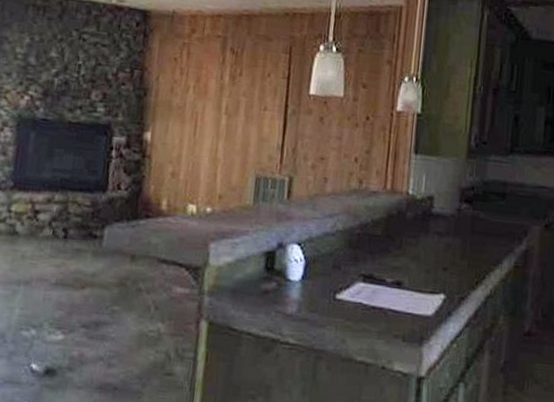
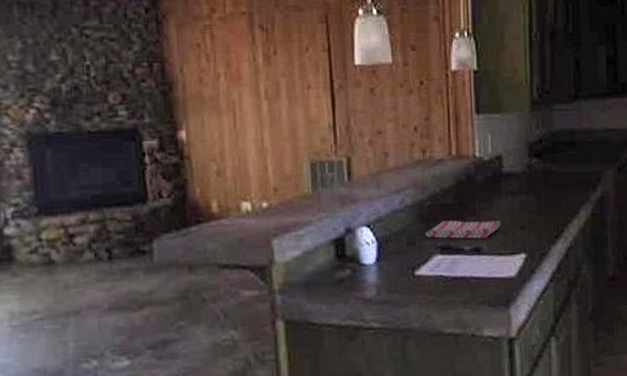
dish towel: none [351,250,425,274] -> present [425,220,501,239]

